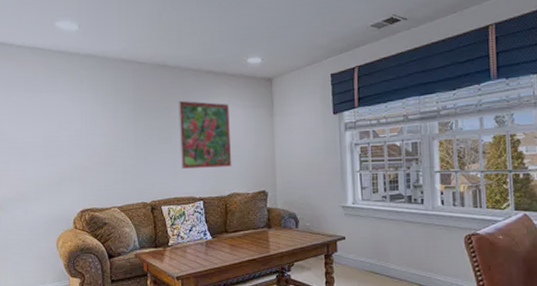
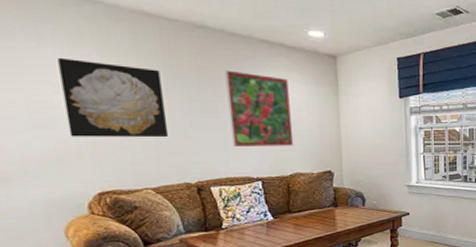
wall art: none [65,101,133,164] -> present [58,57,169,138]

